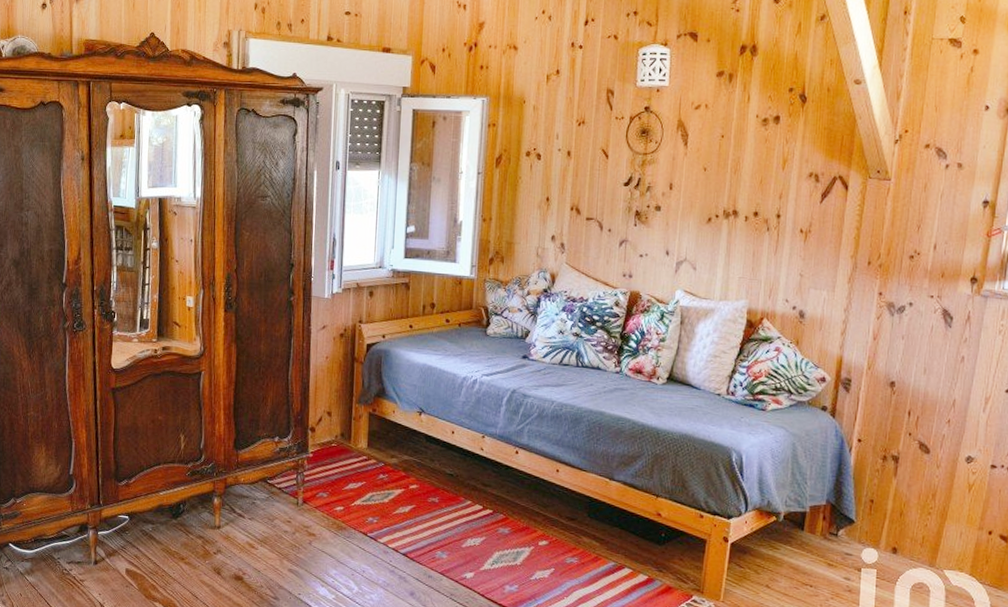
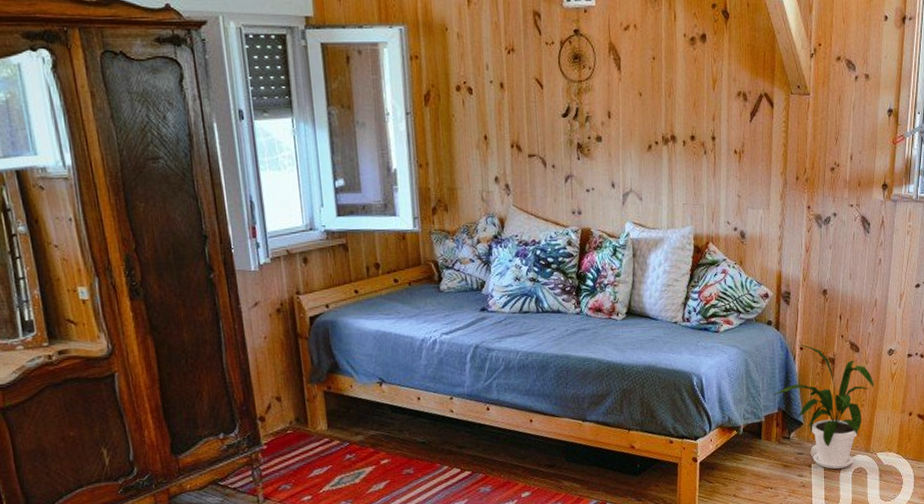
house plant: none [823,436,946,580] -> present [774,344,874,470]

